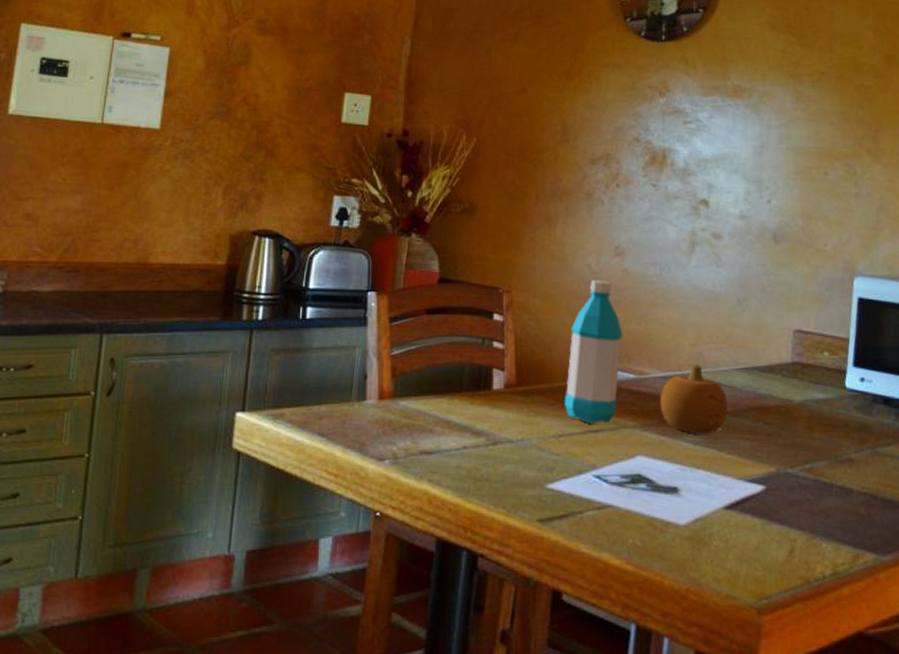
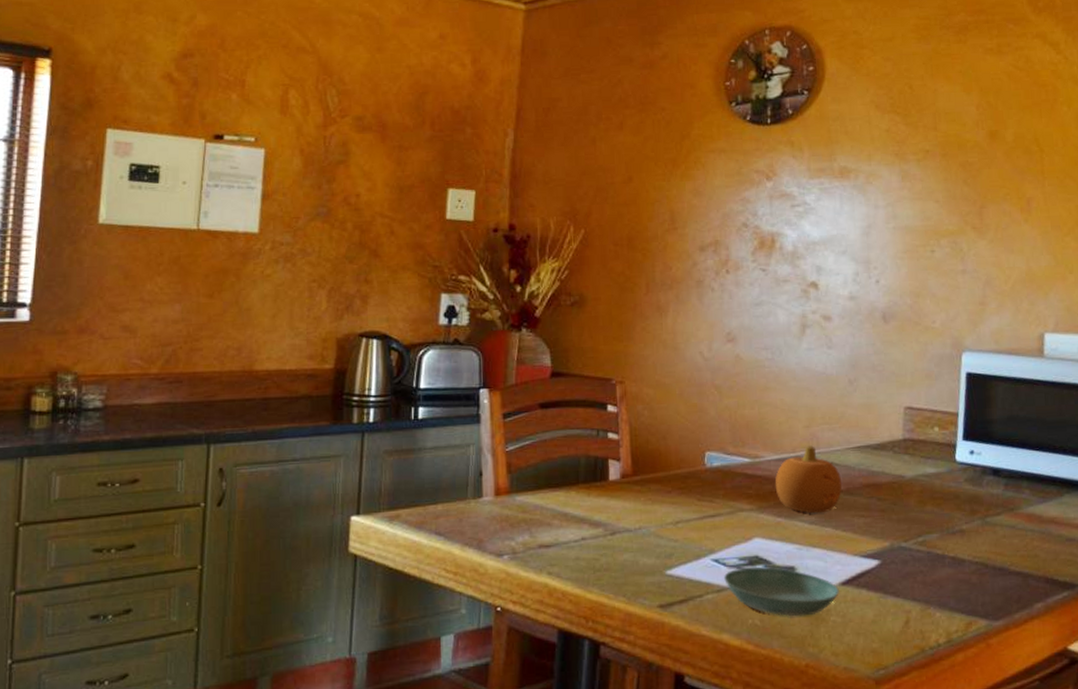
water bottle: present [564,279,623,424] -> none [680,366,737,509]
saucer: none [605,485,723,539] -> present [724,566,839,617]

